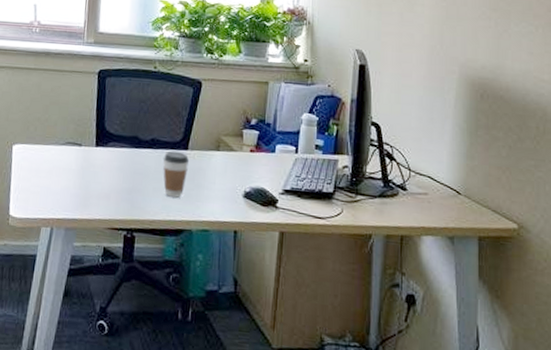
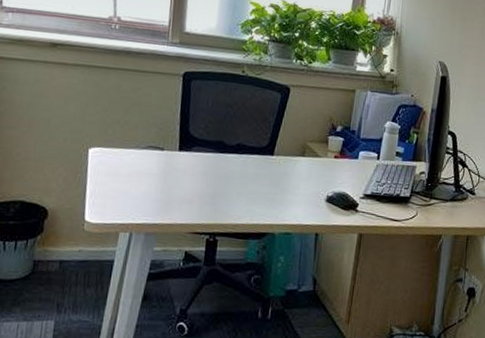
coffee cup: present [163,150,190,198] -> none [248,156,275,202]

